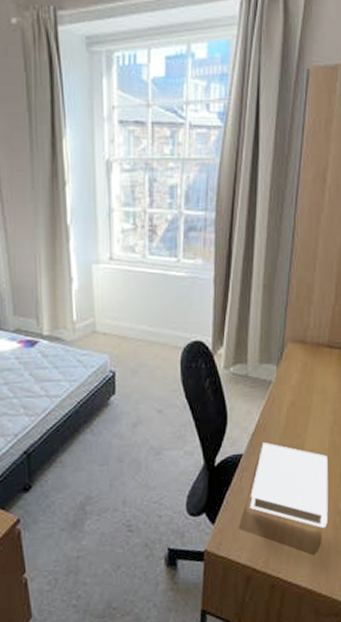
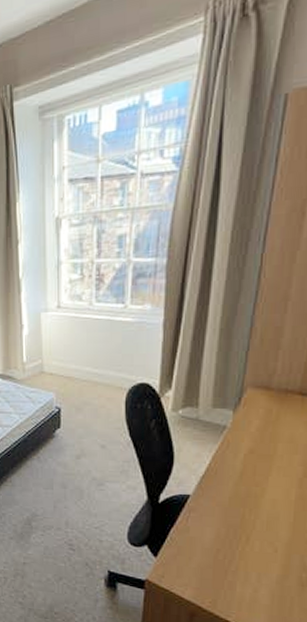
book: present [250,442,329,528] -> none [197,487,294,581]

